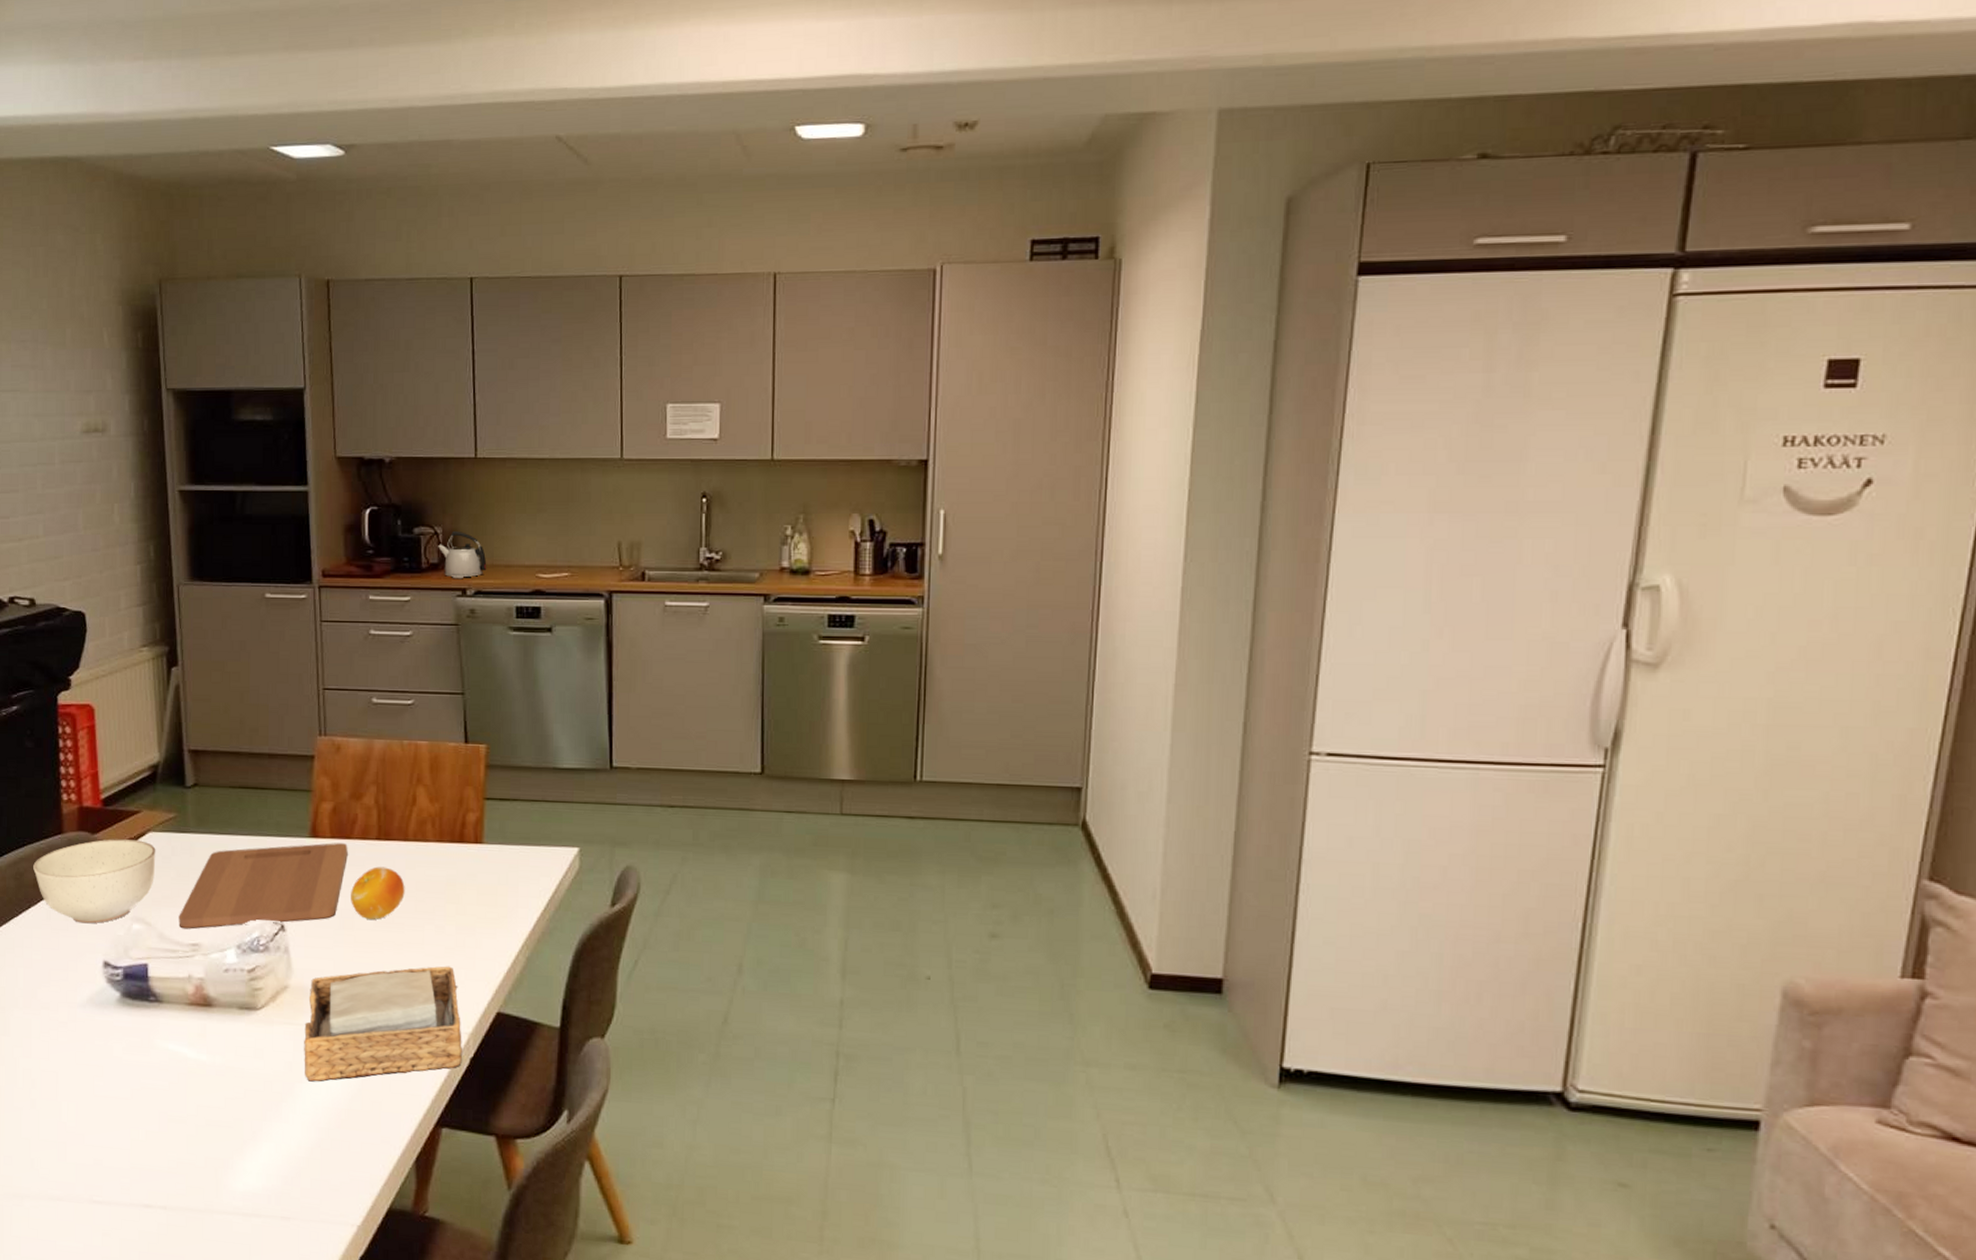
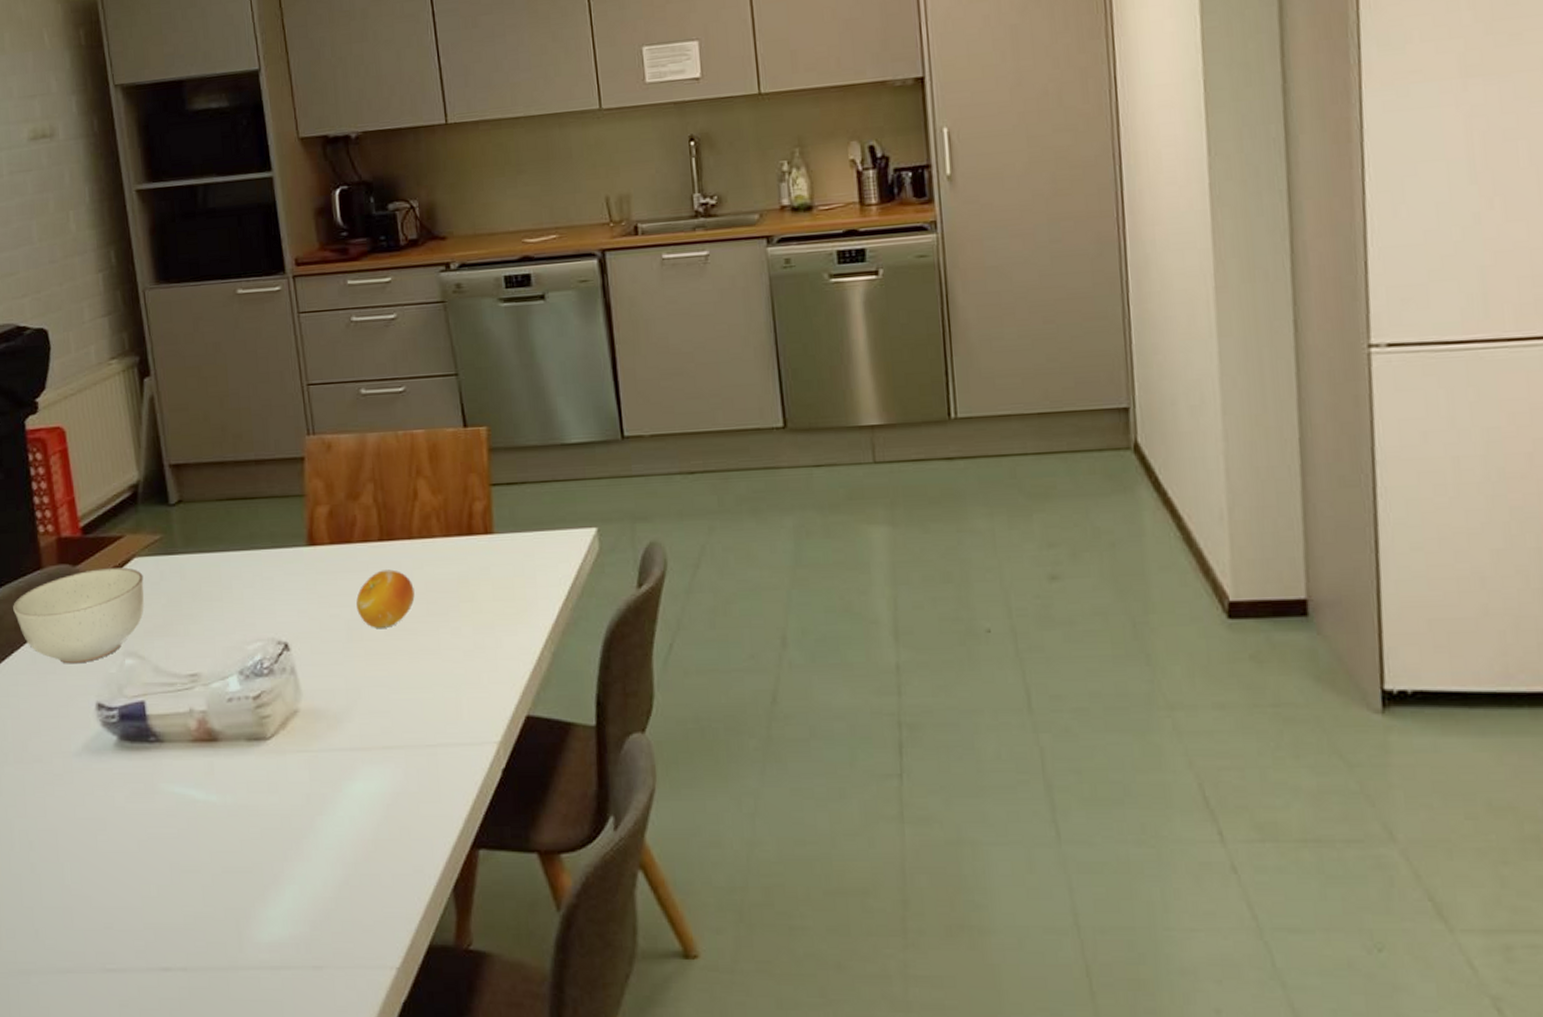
cutting board: present [178,843,348,930] -> none [173,548,350,659]
napkin holder: present [304,966,463,1082] -> none [319,670,495,813]
kettle: present [438,530,487,579] -> none [415,202,470,254]

